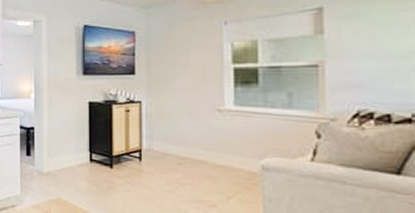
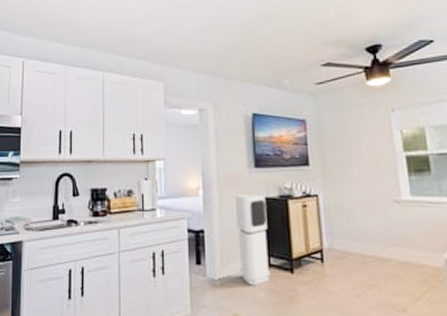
air purifier: none [64,99,92,176] -> present [235,194,271,286]

